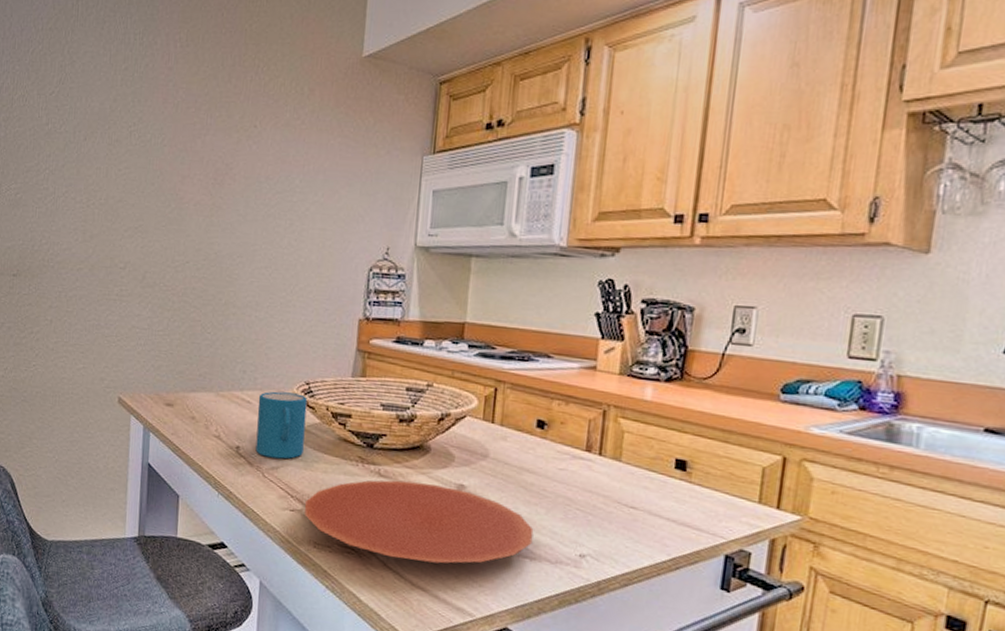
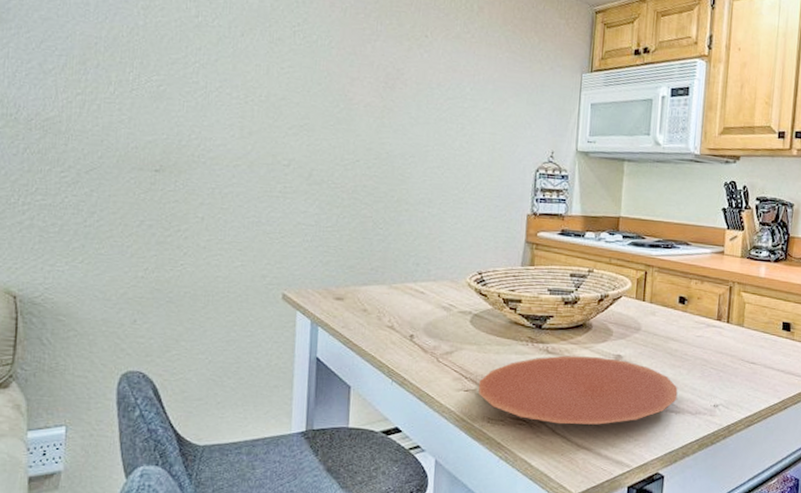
mug: present [255,391,308,459] -> none [430,281,480,344]

